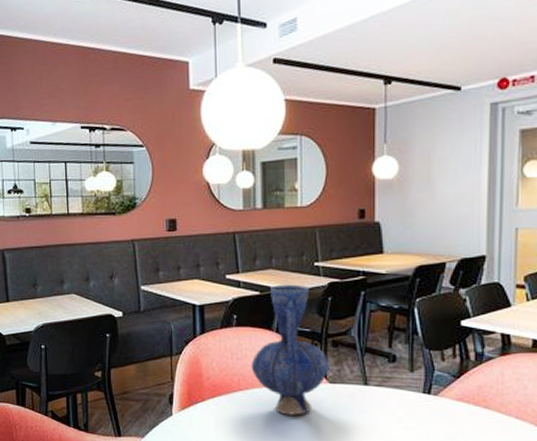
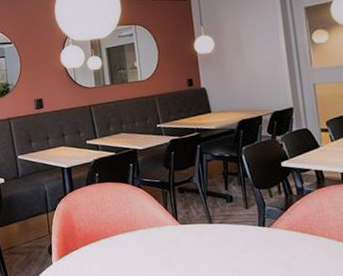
vase: present [251,284,330,415] -> none [114,144,179,255]

